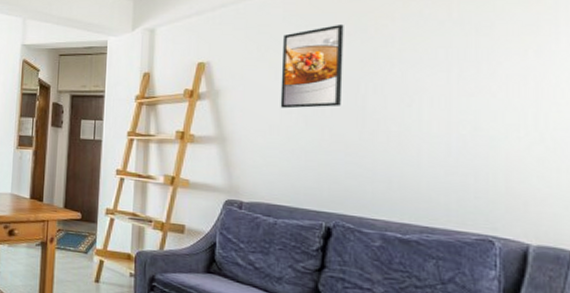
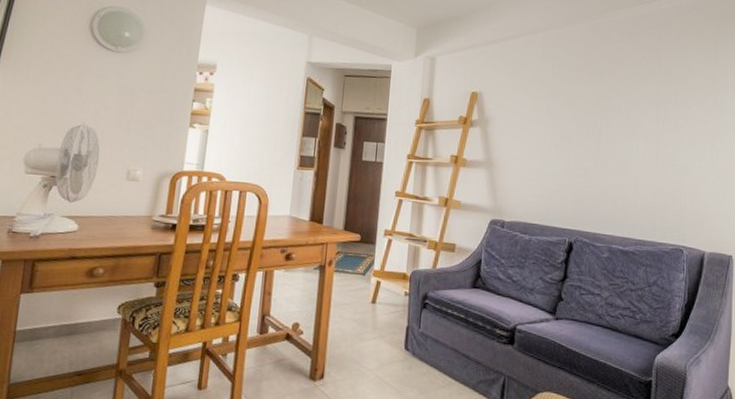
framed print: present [280,23,344,109] -> none [537,66,587,138]

